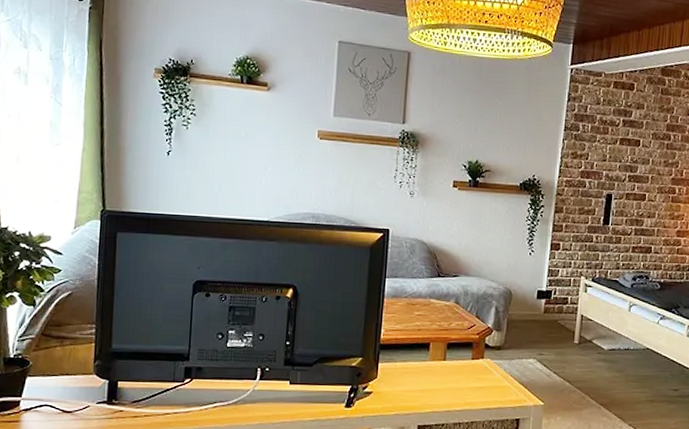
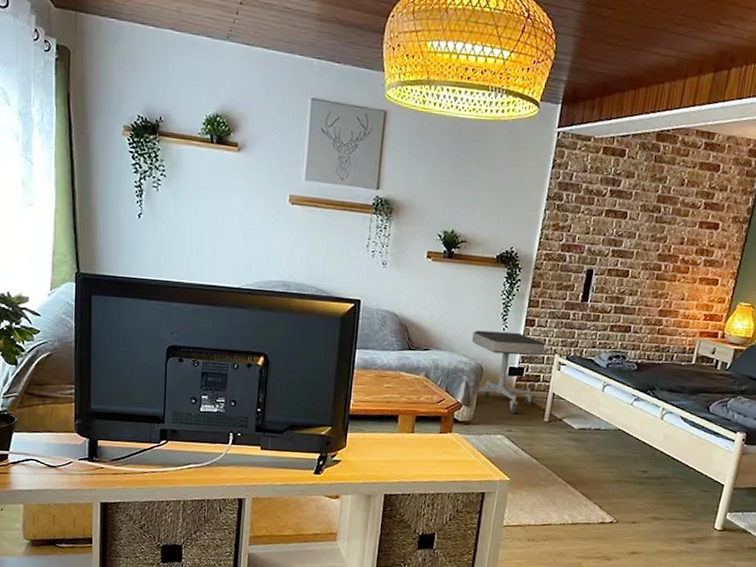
stool: none [500,255,571,336] -> present [472,330,545,413]

